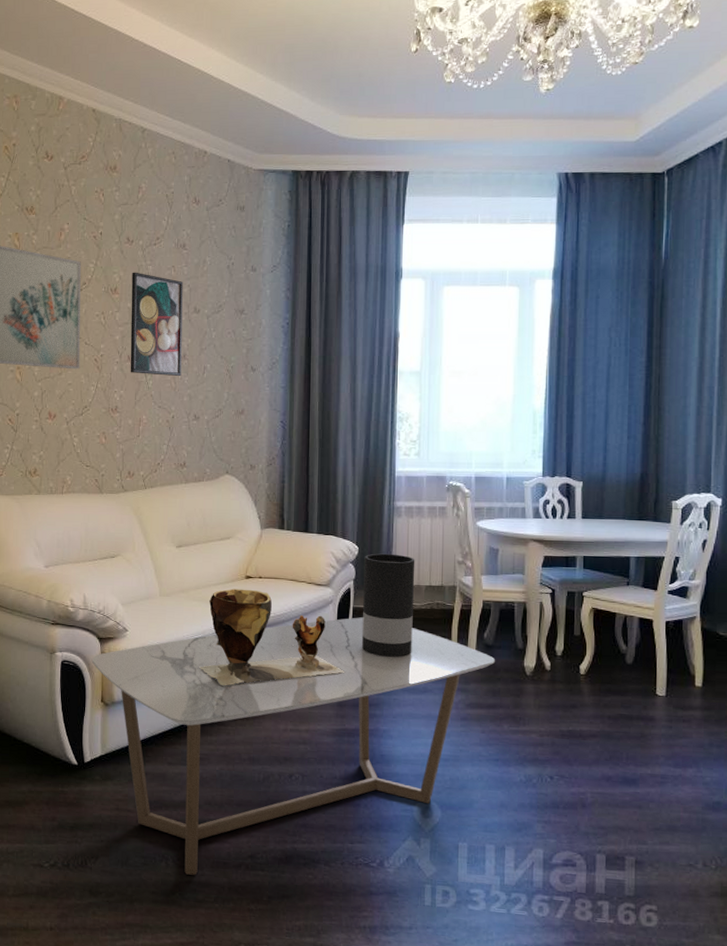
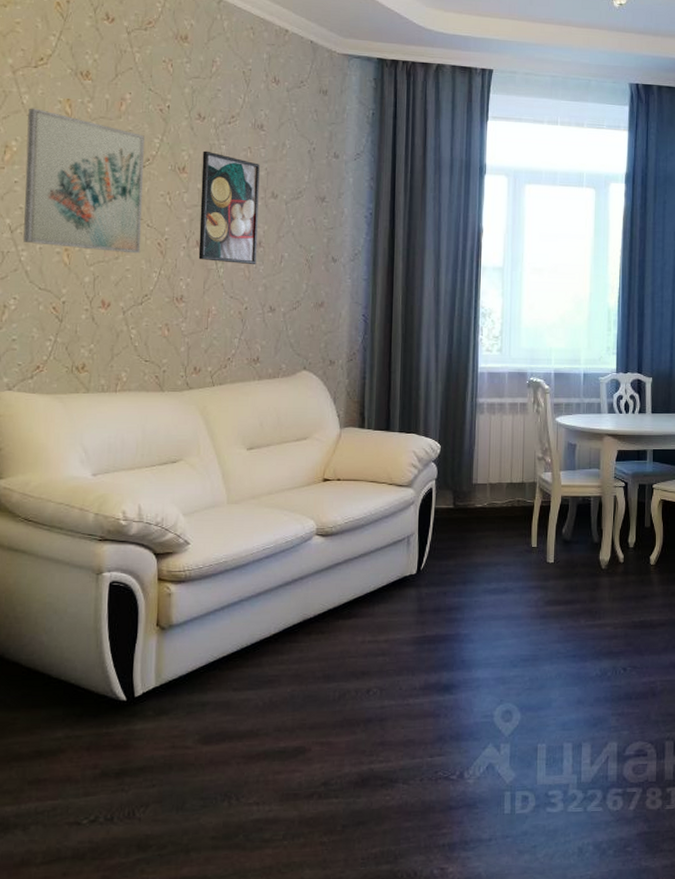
coffee table: present [91,617,495,875] -> none [146,518,572,812]
clay pot: present [199,588,345,686] -> none [270,493,426,599]
vase: present [361,553,415,658] -> none [443,451,497,559]

